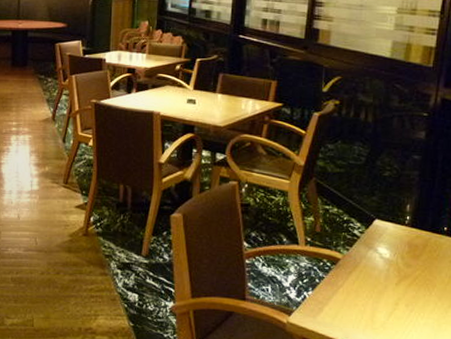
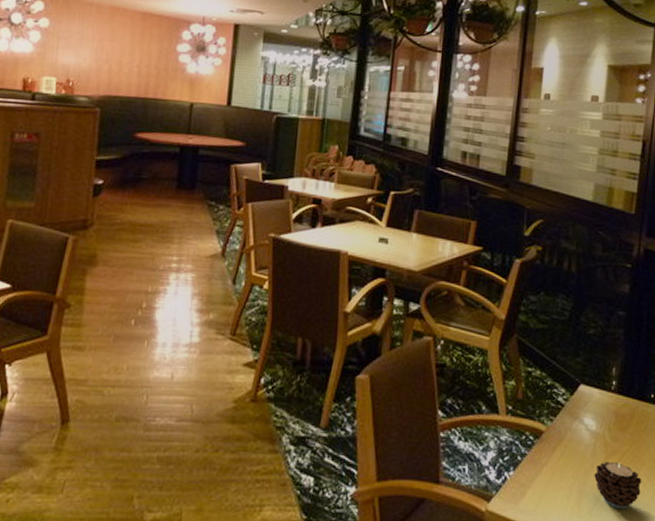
candle: none [387,284,433,324] -> present [594,461,642,510]

